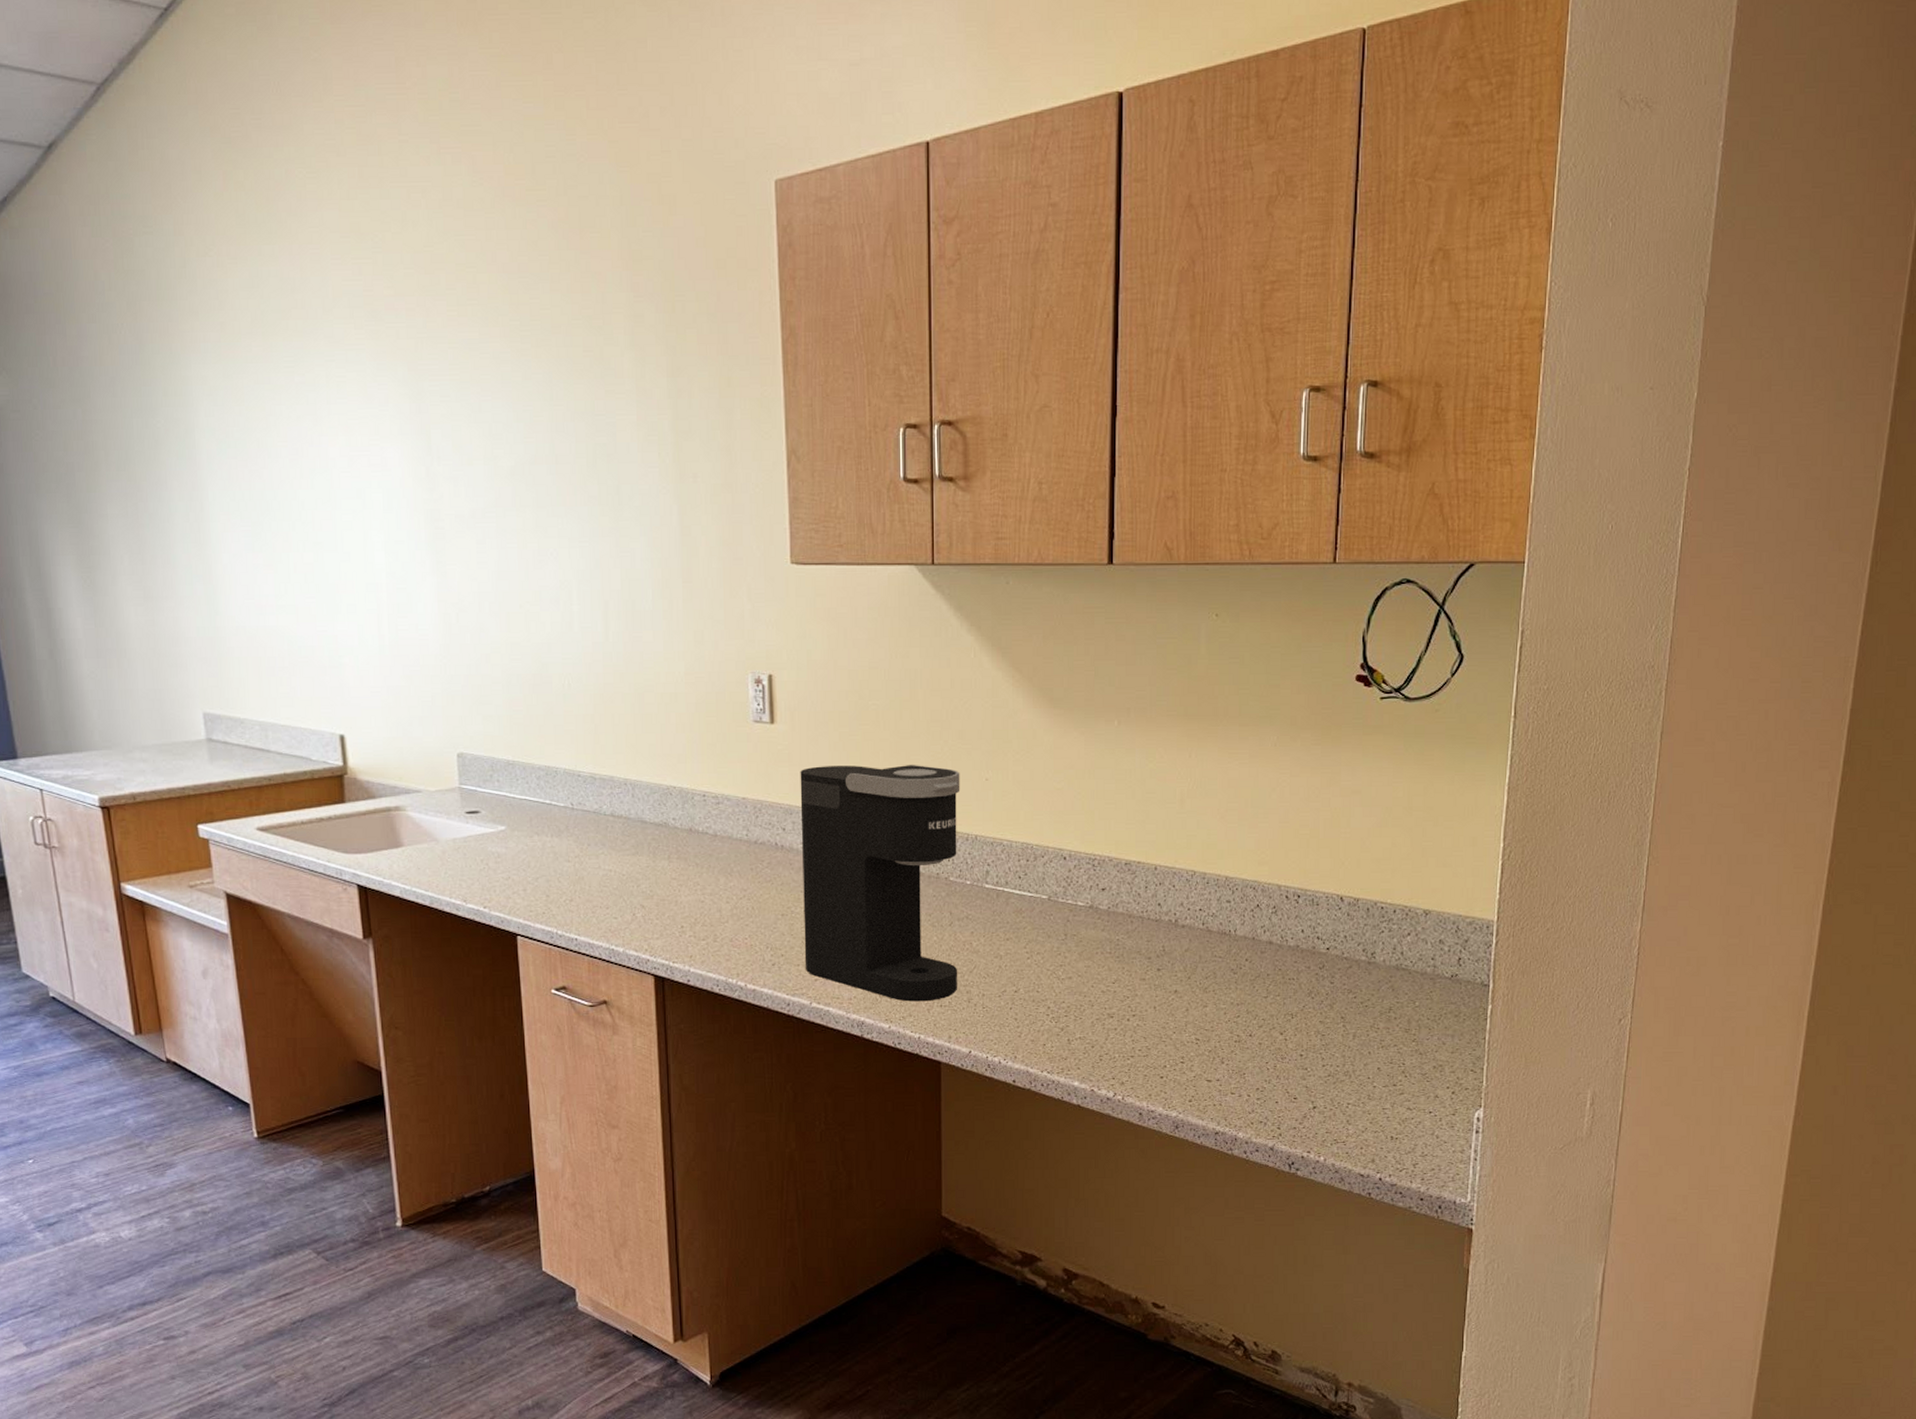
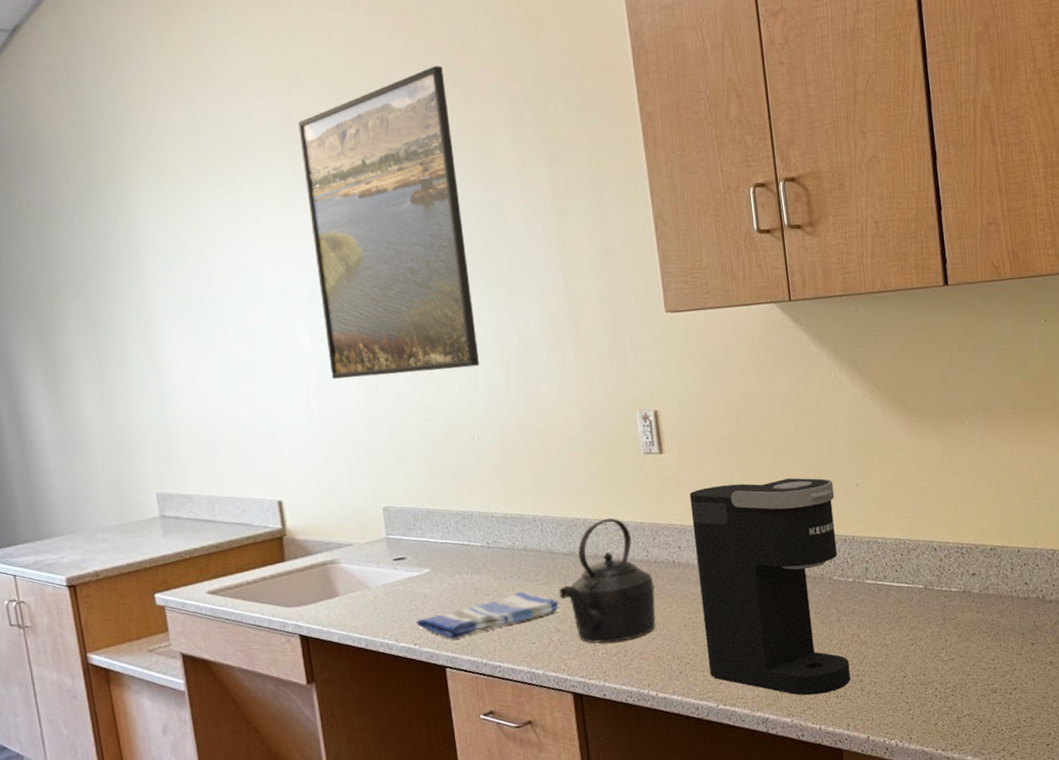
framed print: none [383,244,577,605] -> present [298,65,480,379]
dish towel: none [488,860,647,906] -> present [416,590,560,639]
kettle: none [646,789,753,925] -> present [558,517,656,643]

